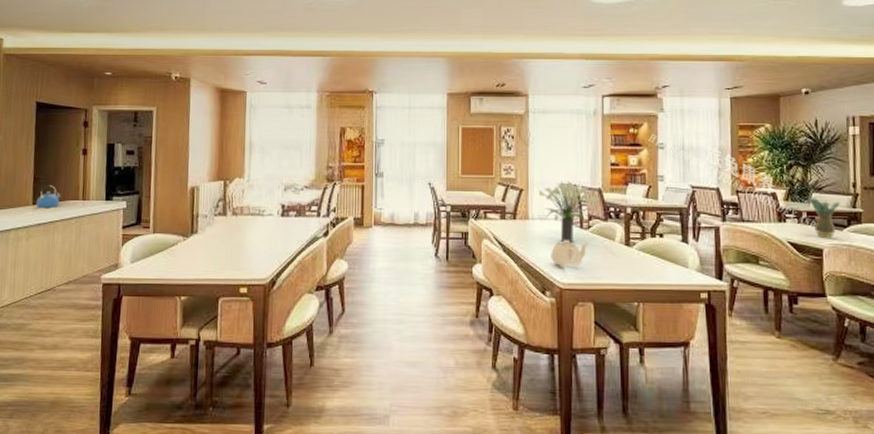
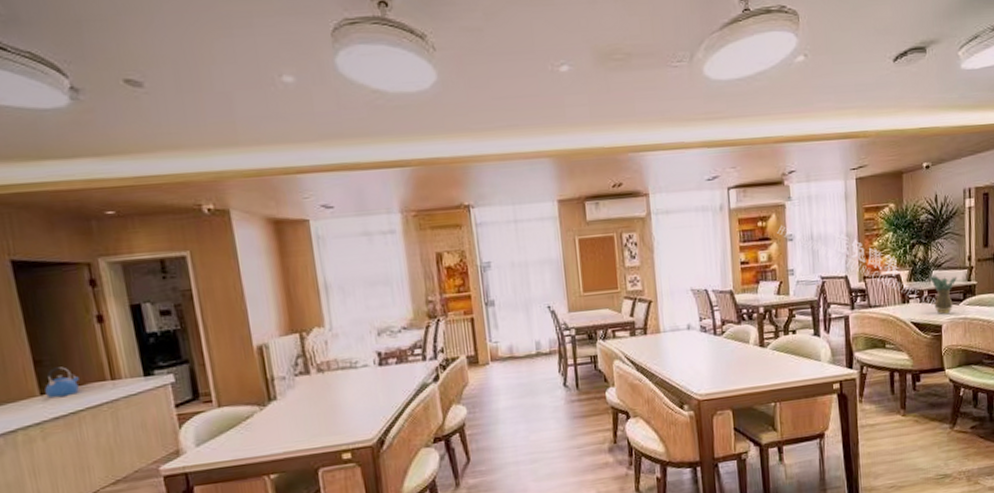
flower arrangement: present [539,181,599,243] -> none [669,286,731,352]
teapot: present [551,239,590,270] -> none [686,348,724,380]

